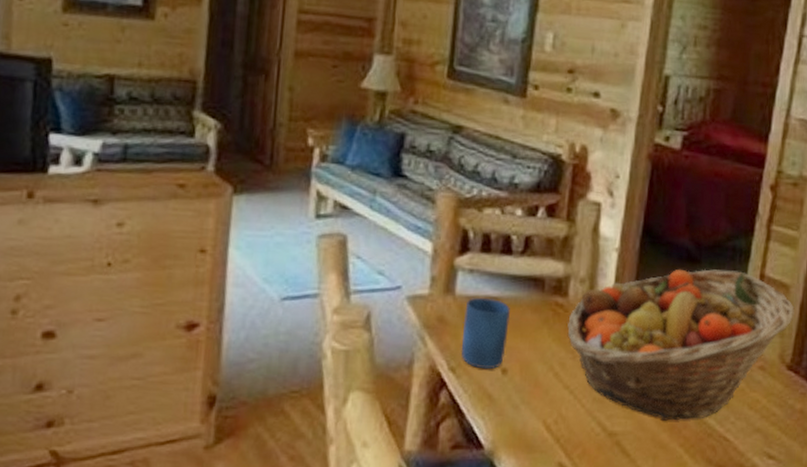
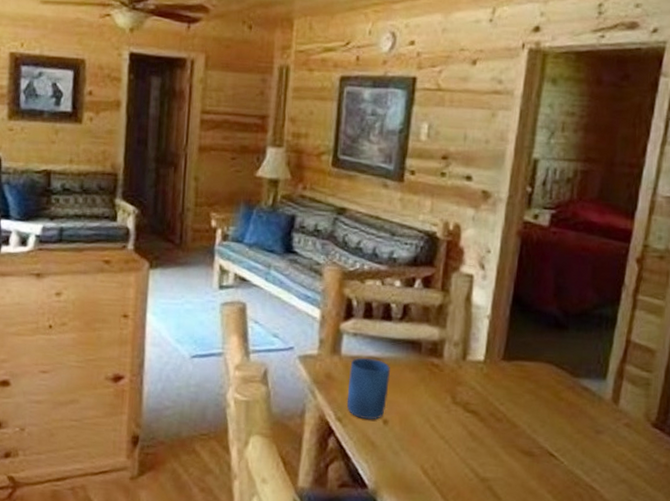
fruit basket: present [567,269,795,421] -> none [442,334,660,470]

